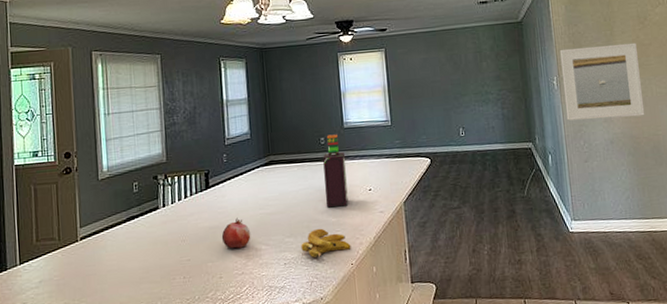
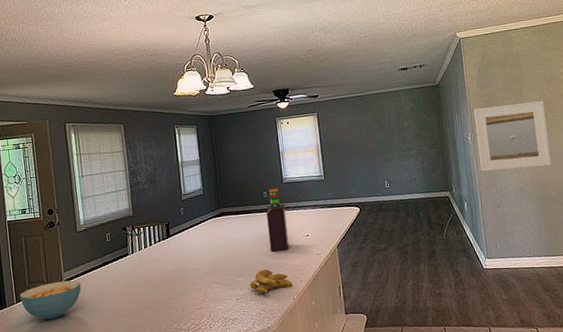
cereal bowl: none [24,238,100,286] -> present [19,280,81,320]
fruit: present [221,217,251,249] -> none [182,261,207,288]

